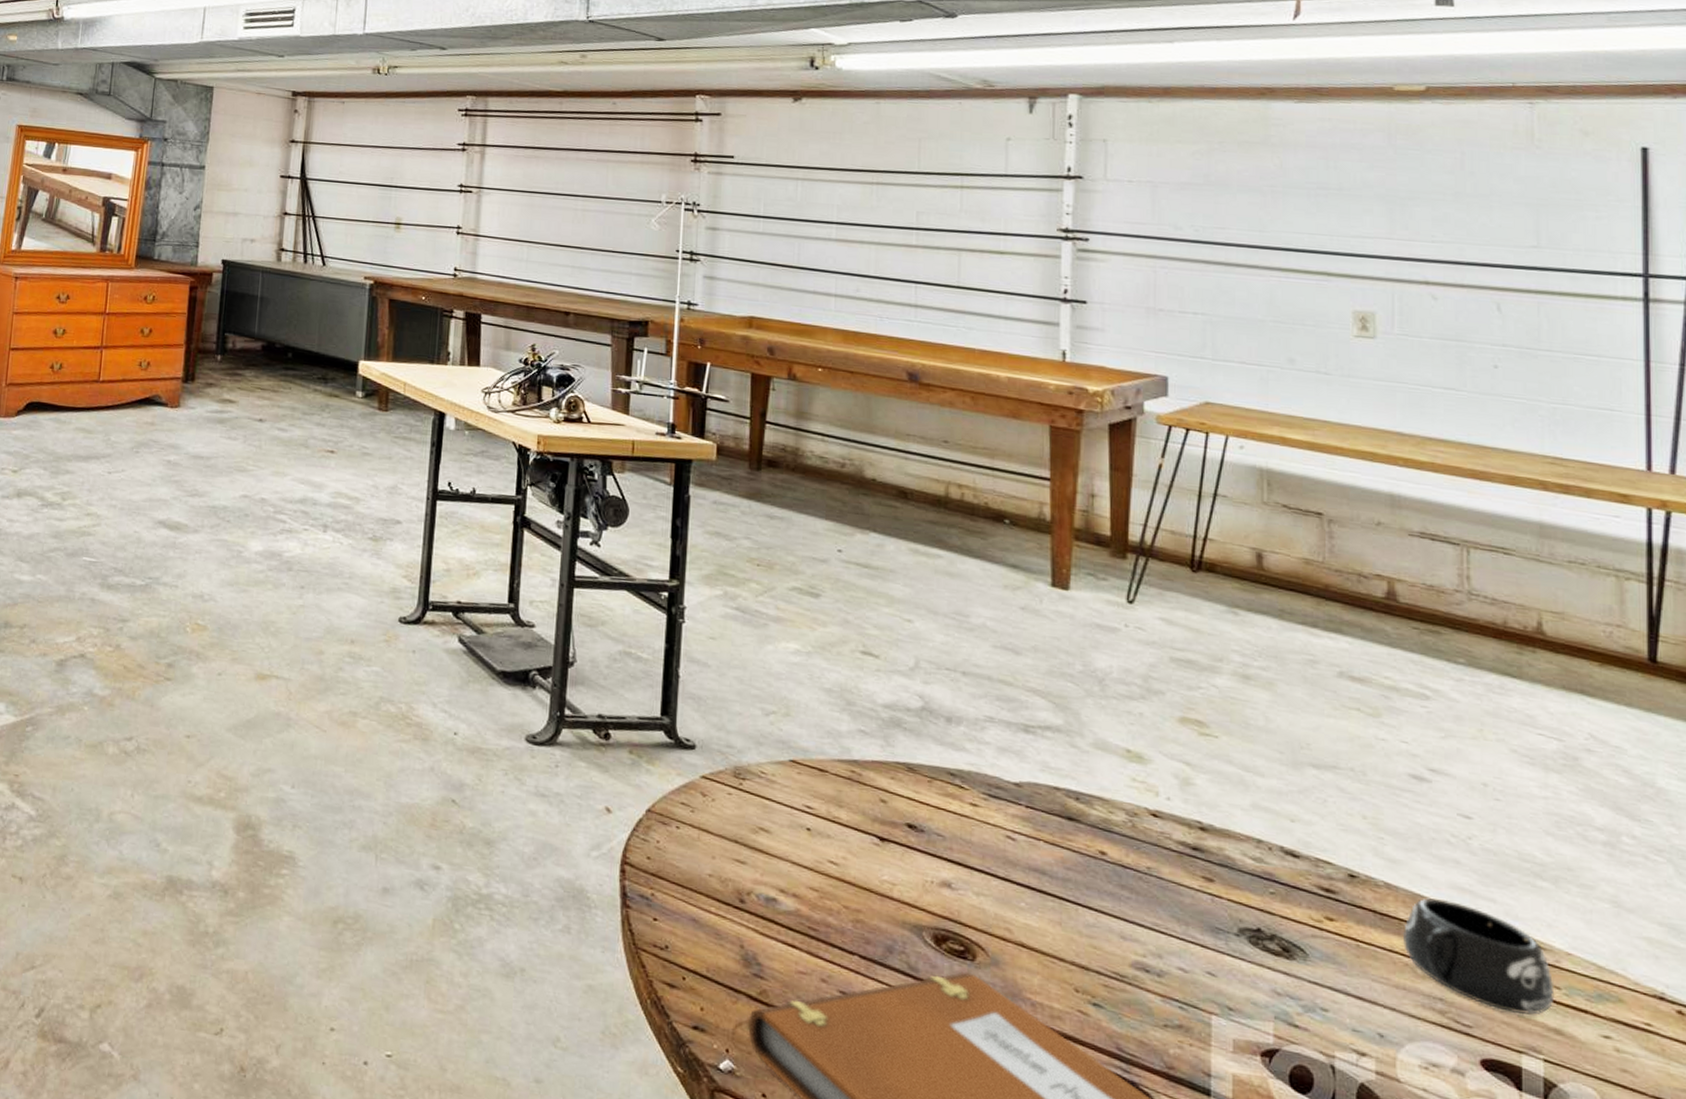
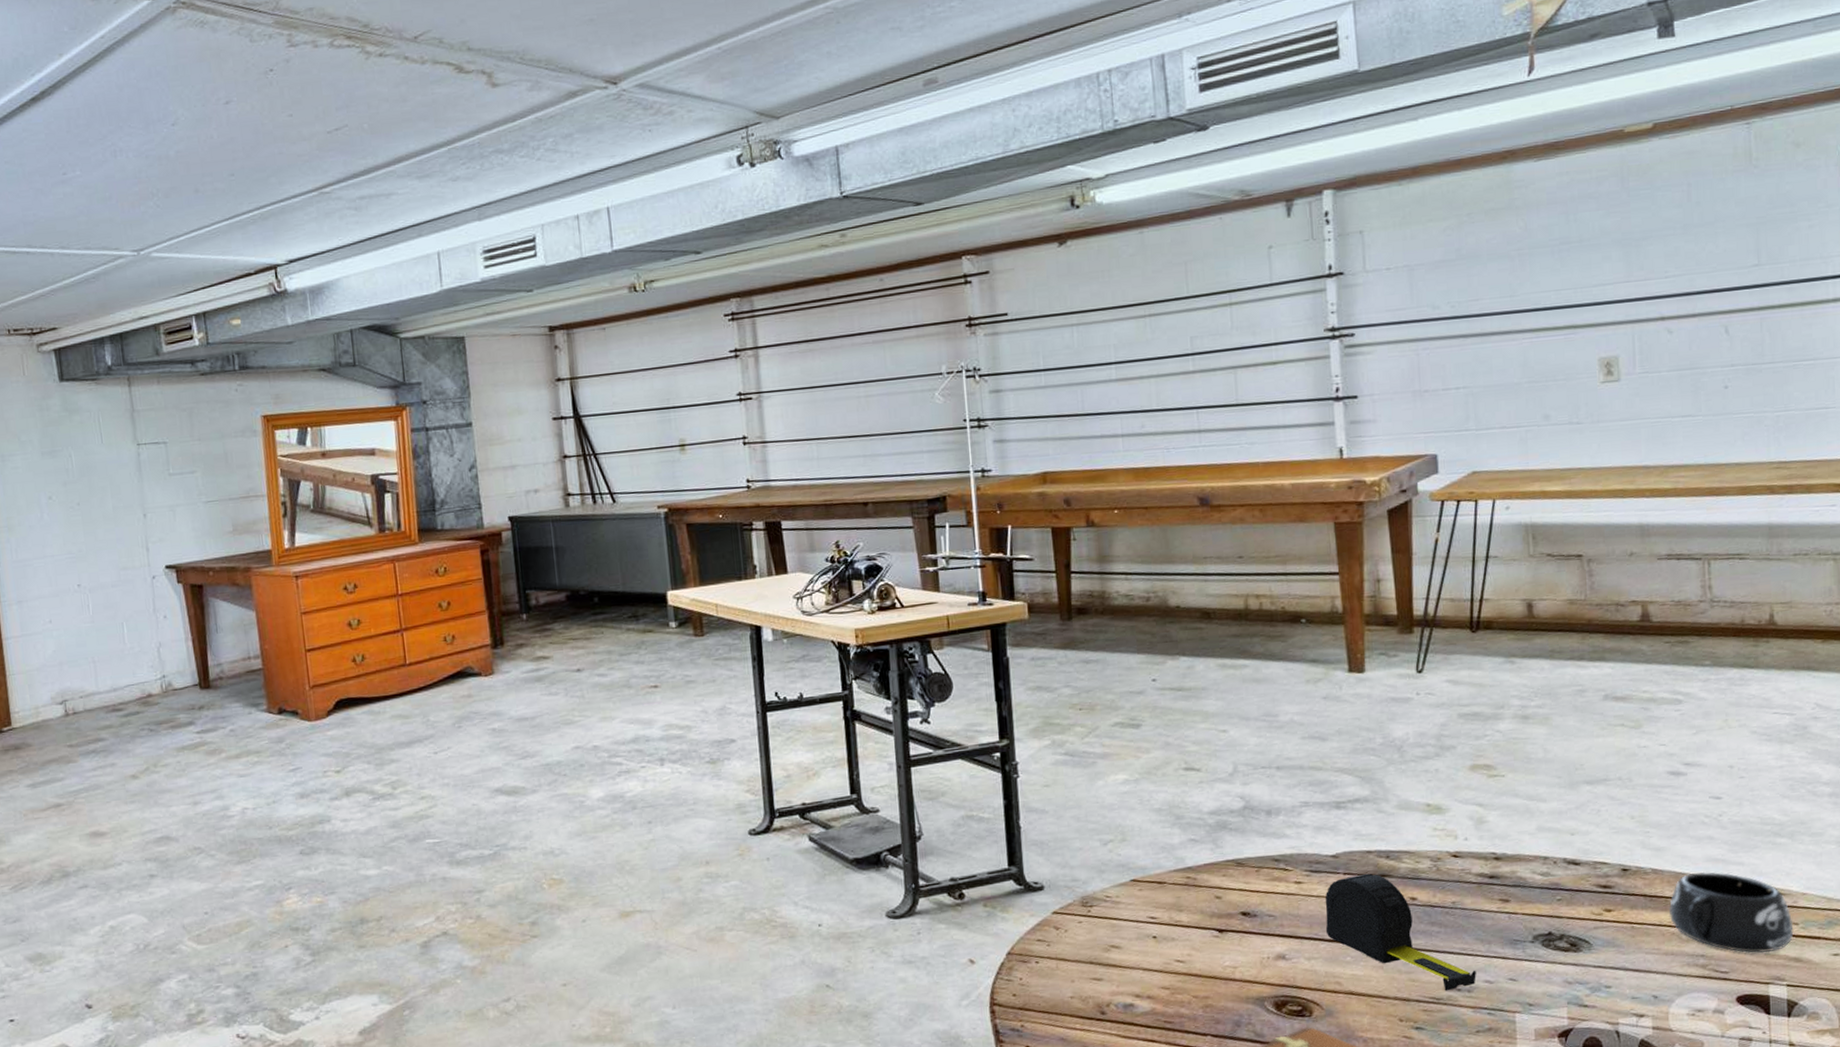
tape measure: none [999,811,1169,970] -> present [1325,873,1476,991]

